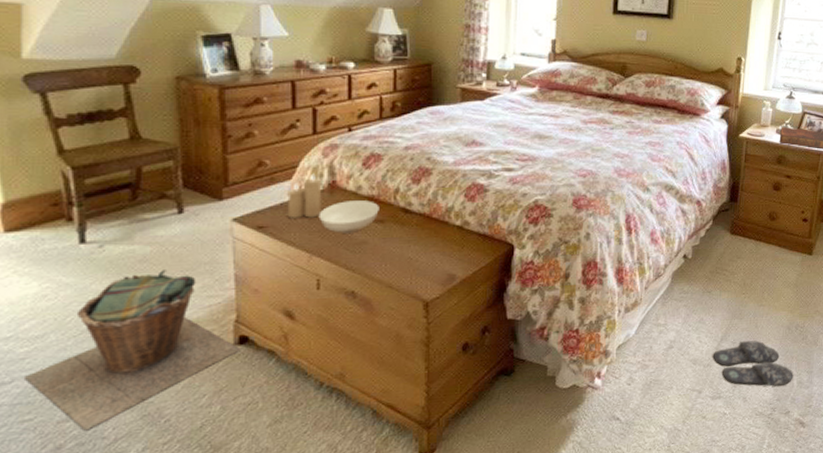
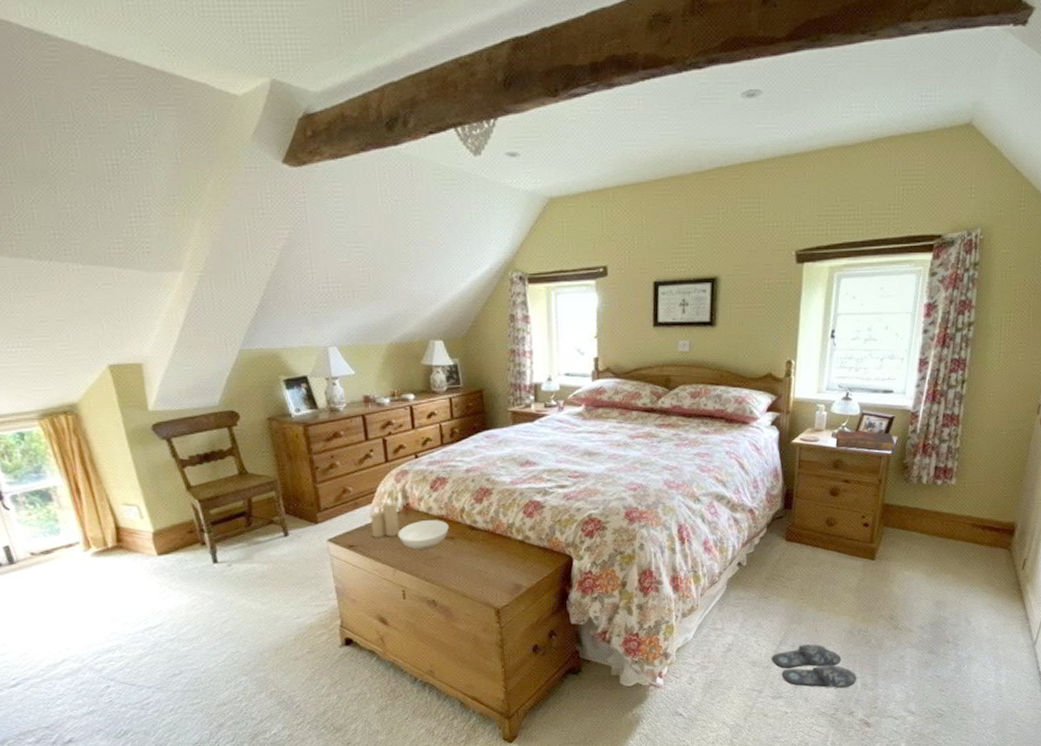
laundry basket: present [23,270,241,431] -> none [188,584,348,713]

